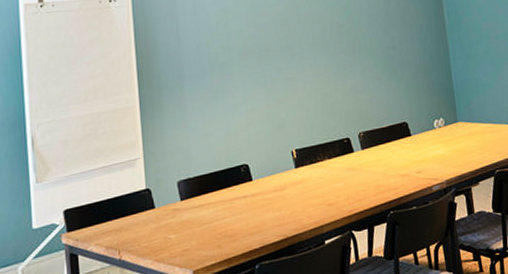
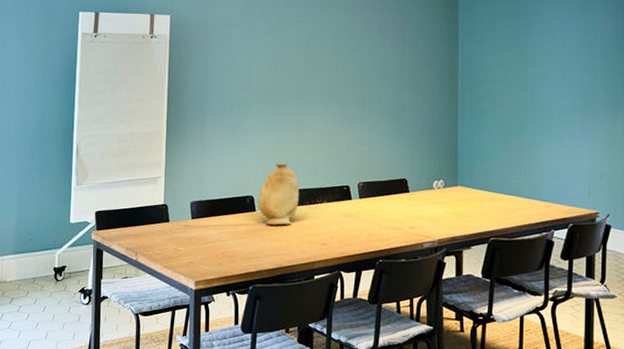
vase: none [253,123,299,194] -> present [257,163,300,226]

